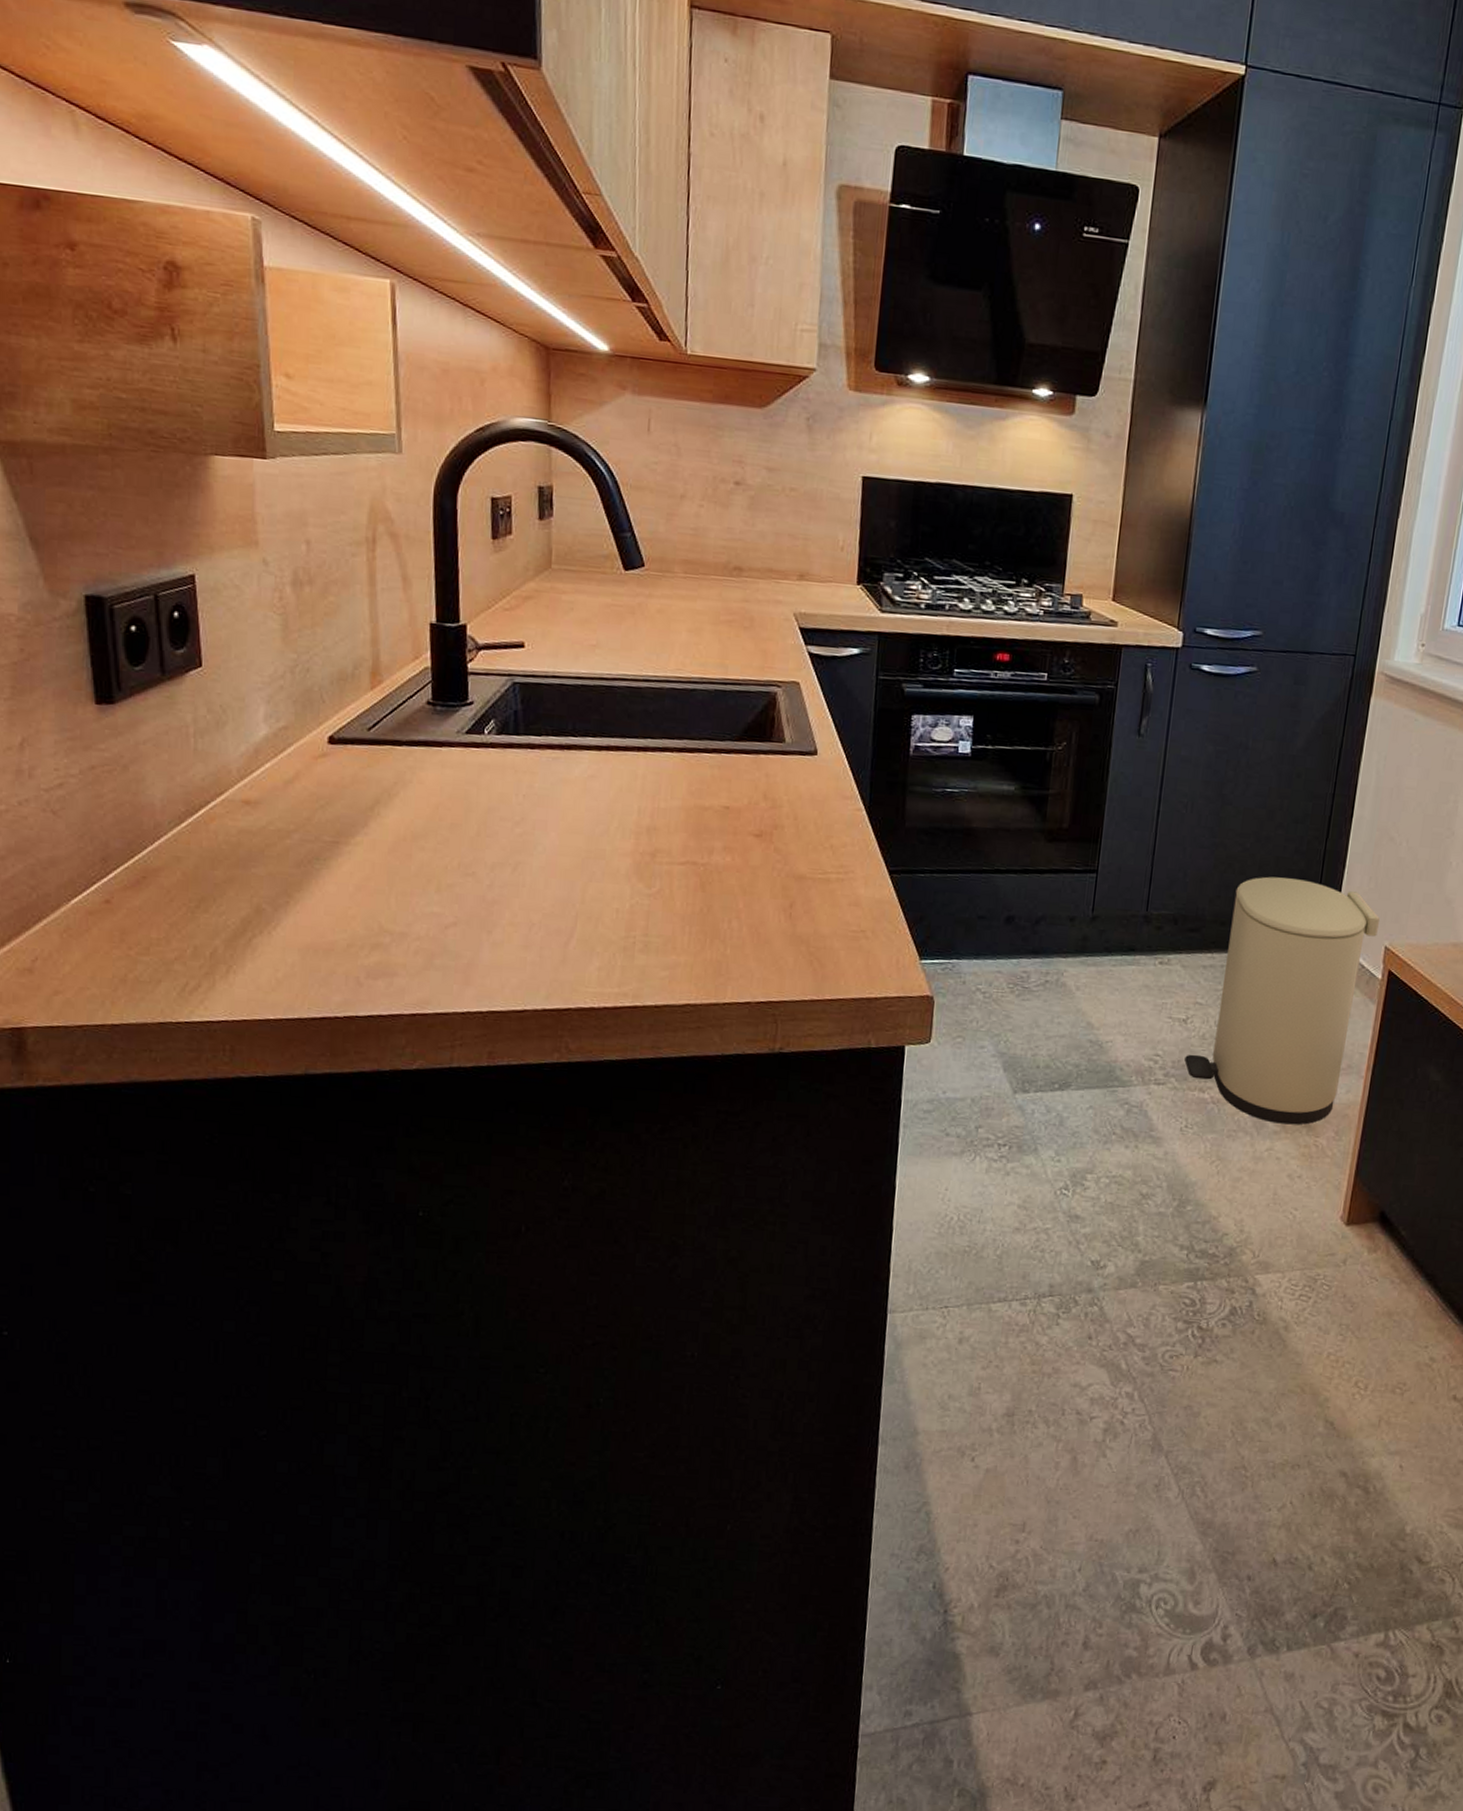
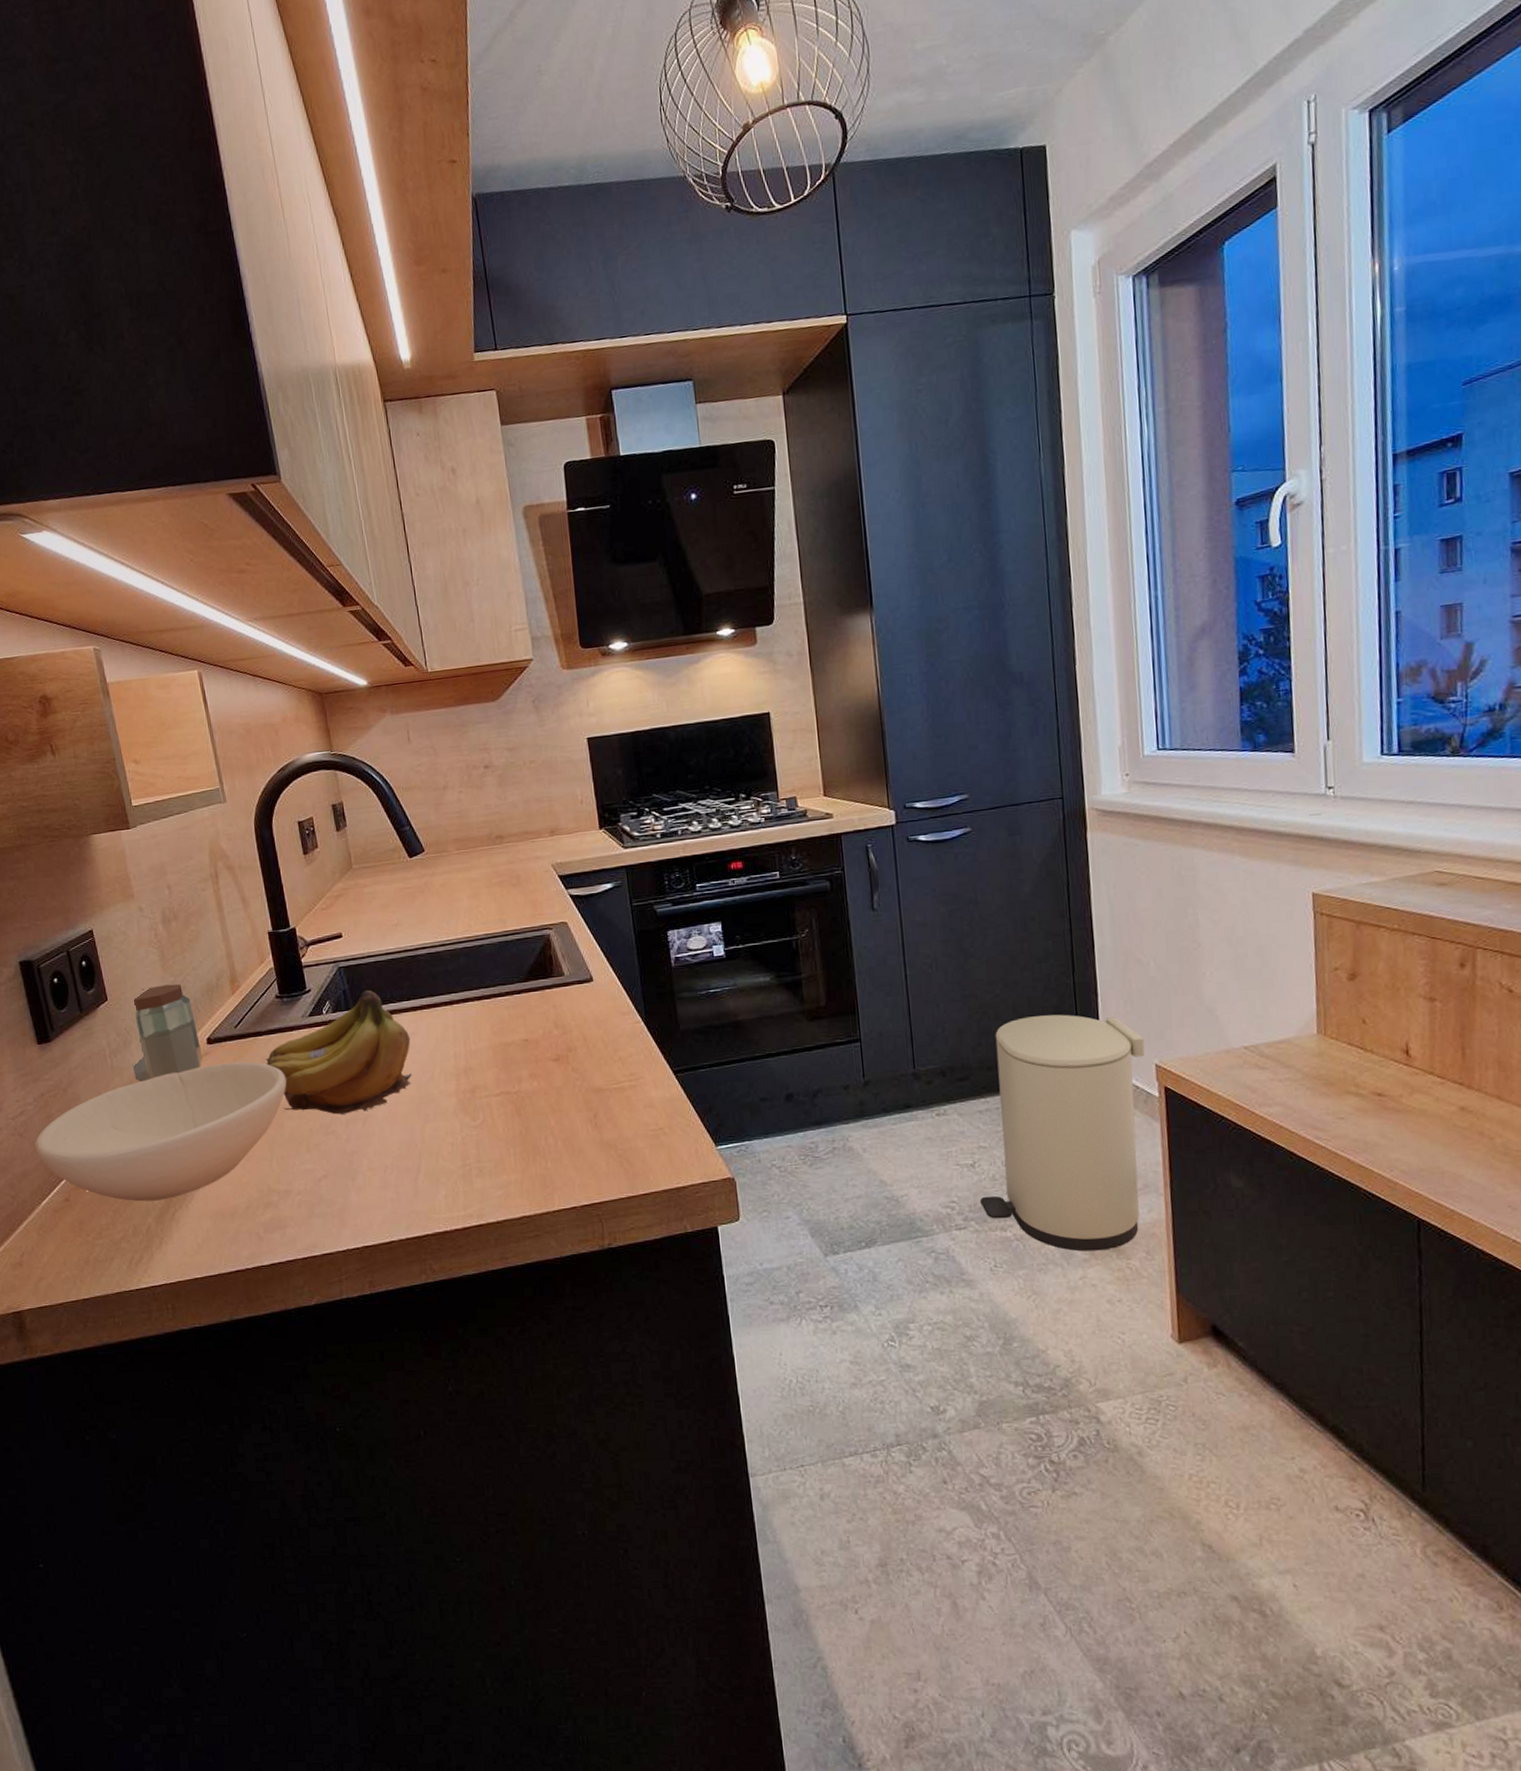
bowl: none [71,769,424,921] -> present [34,1062,287,1202]
peanut butter: none [223,660,320,775] -> present [132,984,203,1083]
fruit: none [401,715,588,857] -> present [265,989,412,1115]

